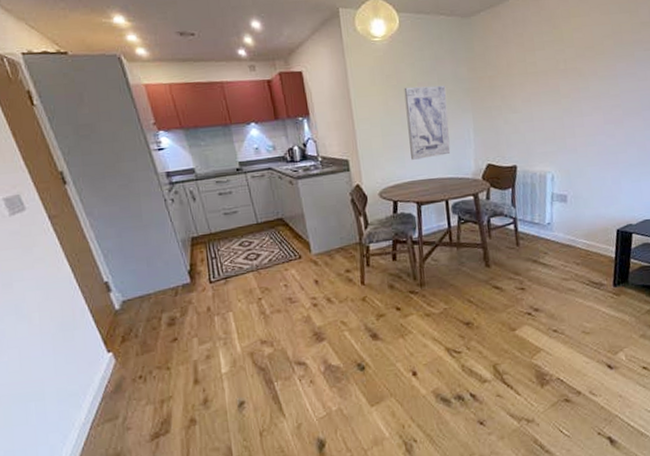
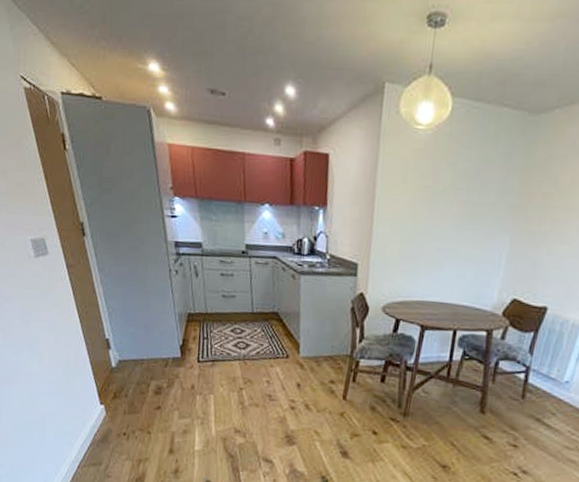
wall art: present [404,85,451,160] -> none [427,191,488,279]

